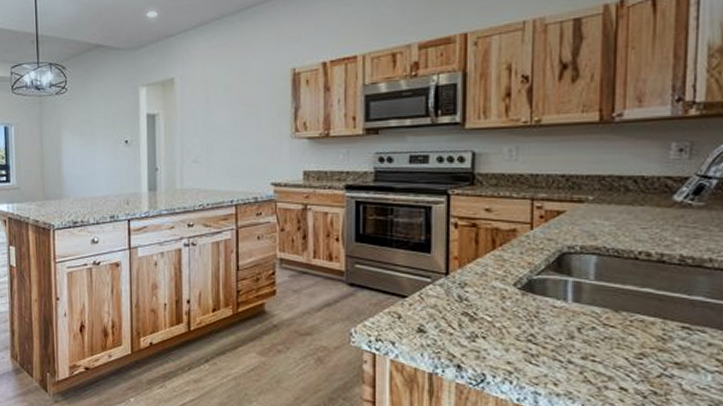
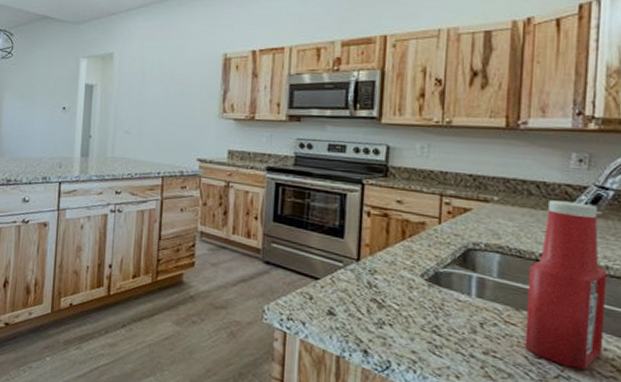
ketchup bottle: none [625,195,712,366] -> present [524,200,608,370]

